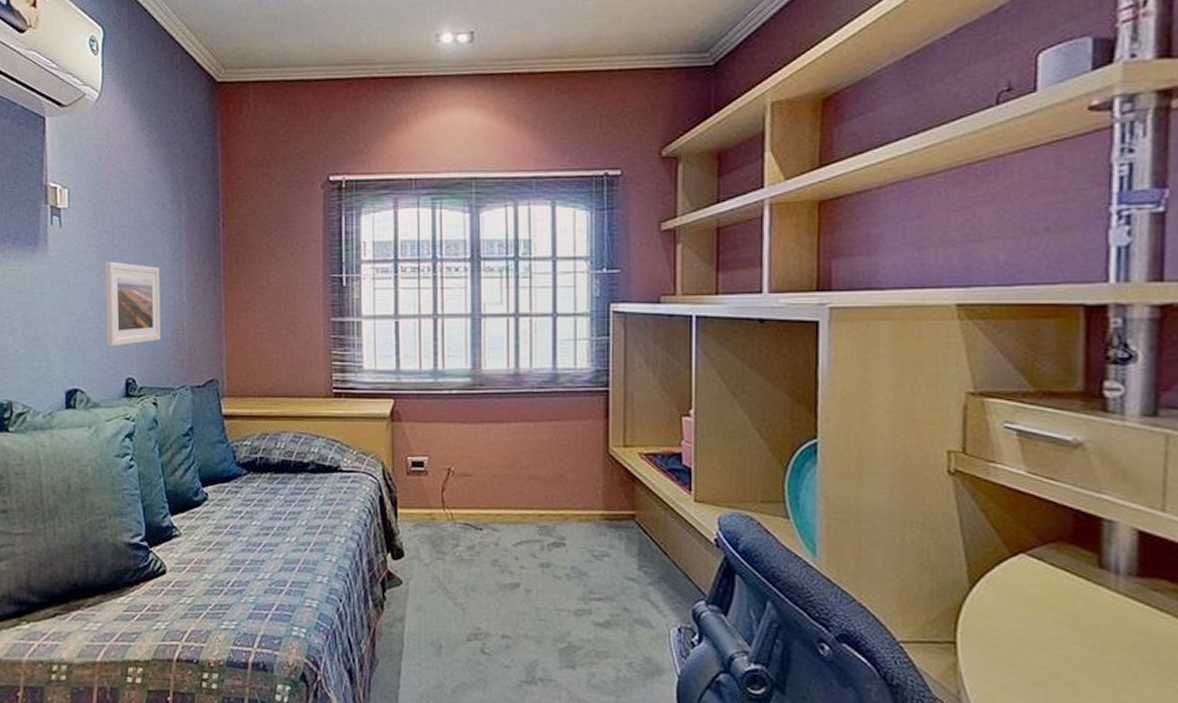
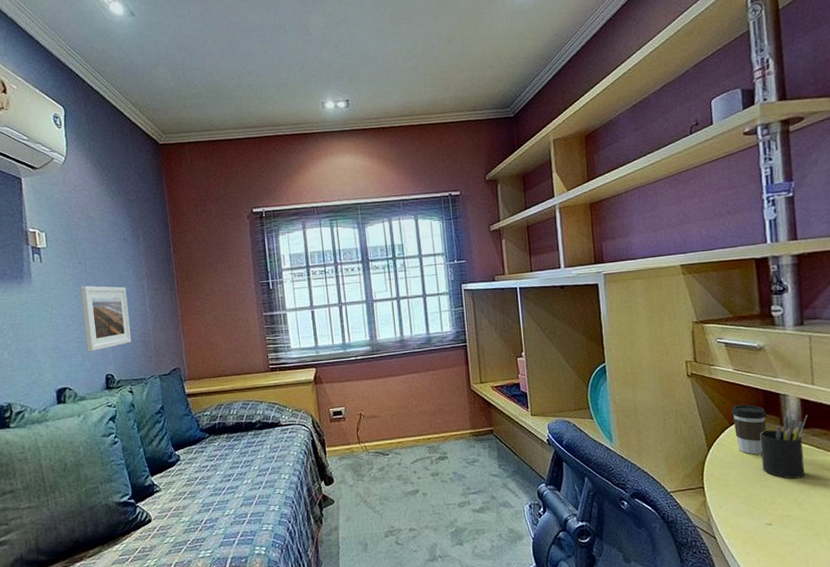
coffee cup: none [1015,526,1075,607] -> present [731,404,767,455]
pen holder: none [1059,553,1147,653] -> present [760,415,808,479]

